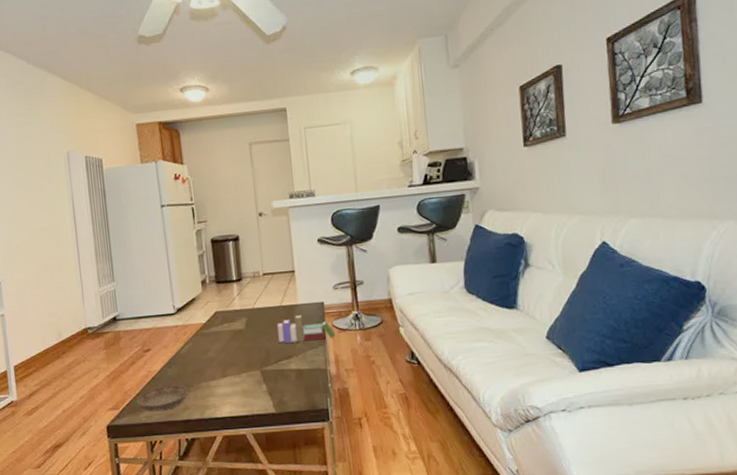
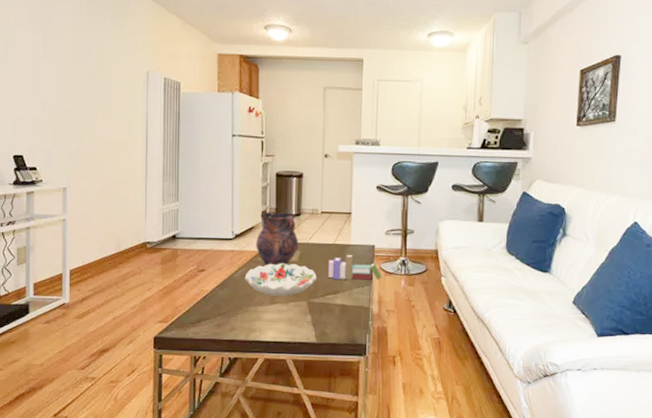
saucer: present [137,385,188,412] -> none [186,305,237,329]
decorative bowl: none [192,332,267,369] -> present [244,262,316,296]
vase: none [199,279,244,337] -> present [256,212,299,266]

